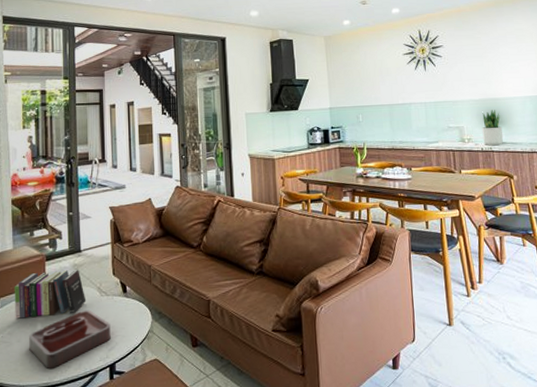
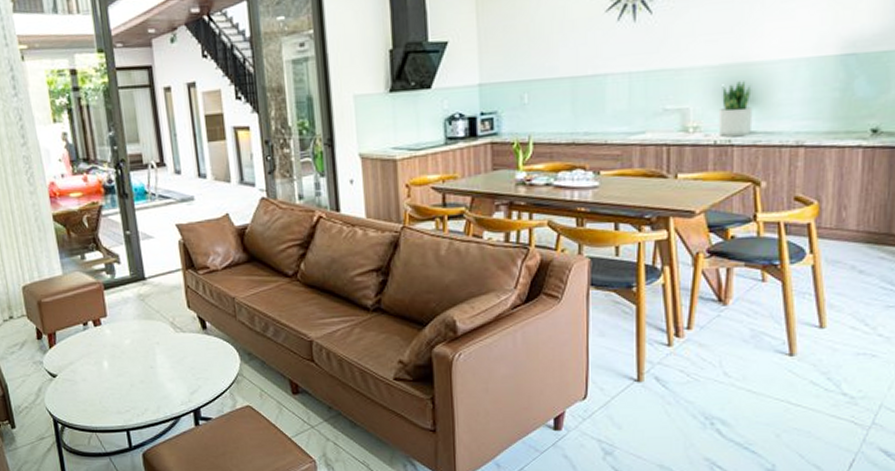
books: present [14,270,86,319] -> none [70,301,159,355]
decorative tray: present [28,309,111,369] -> none [94,347,192,411]

